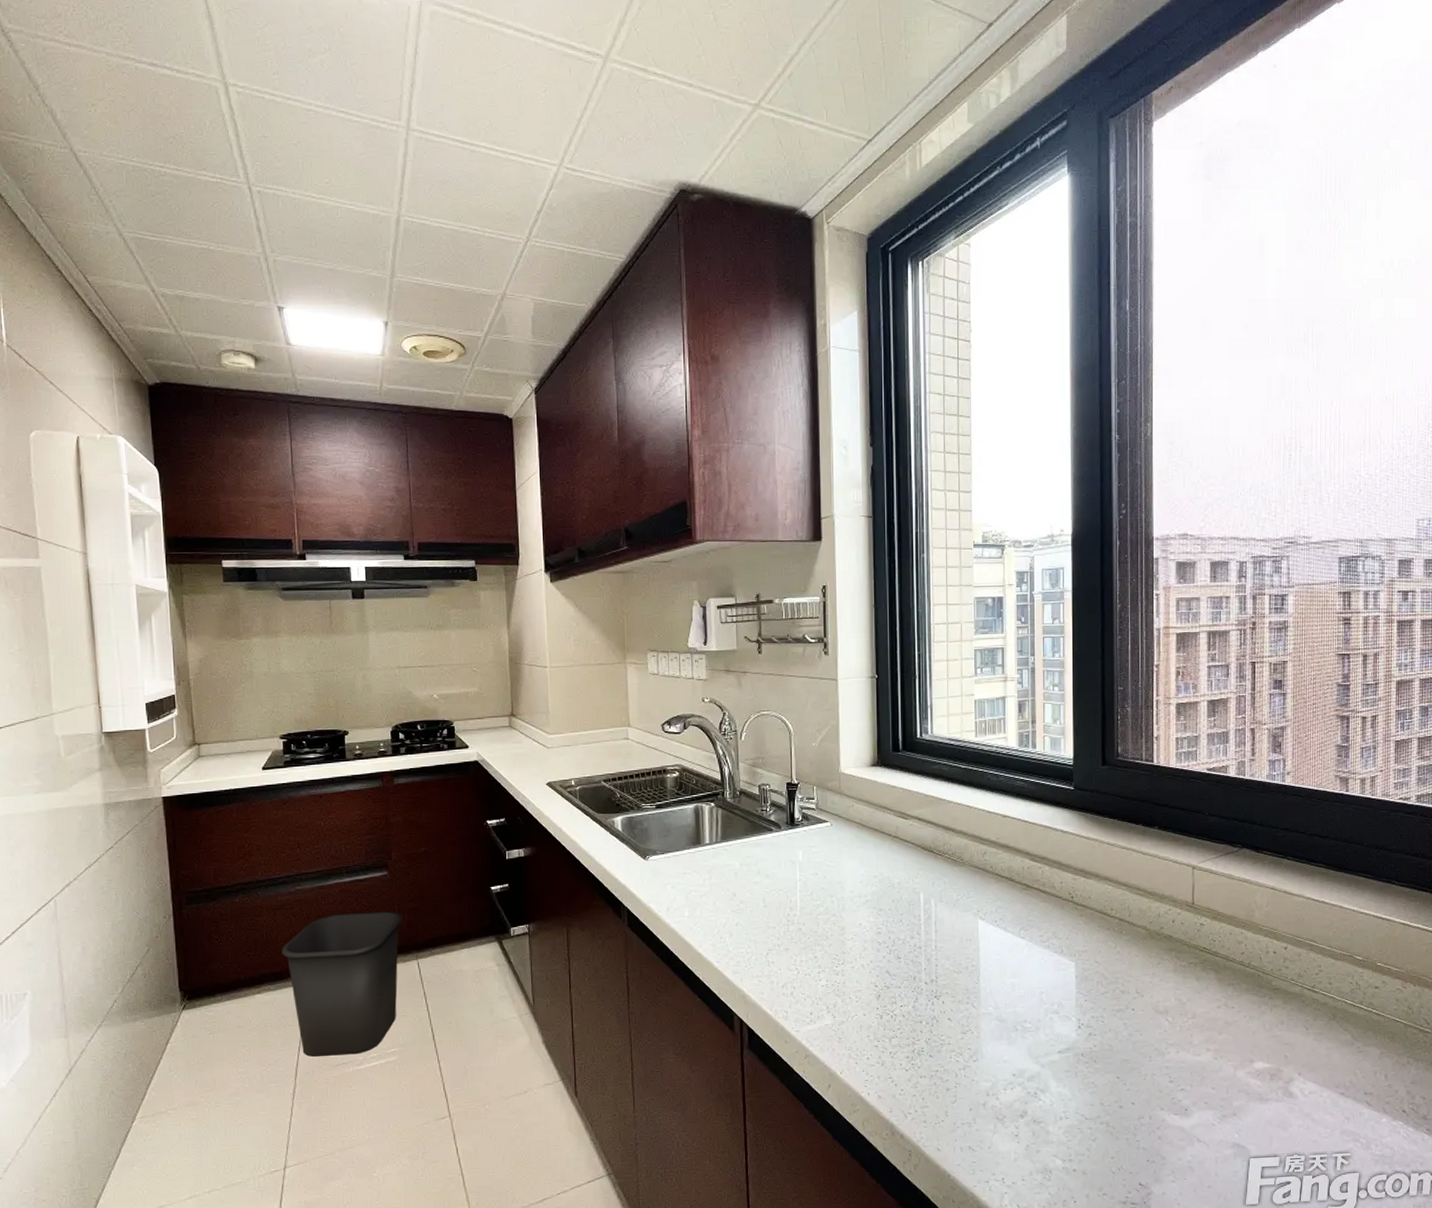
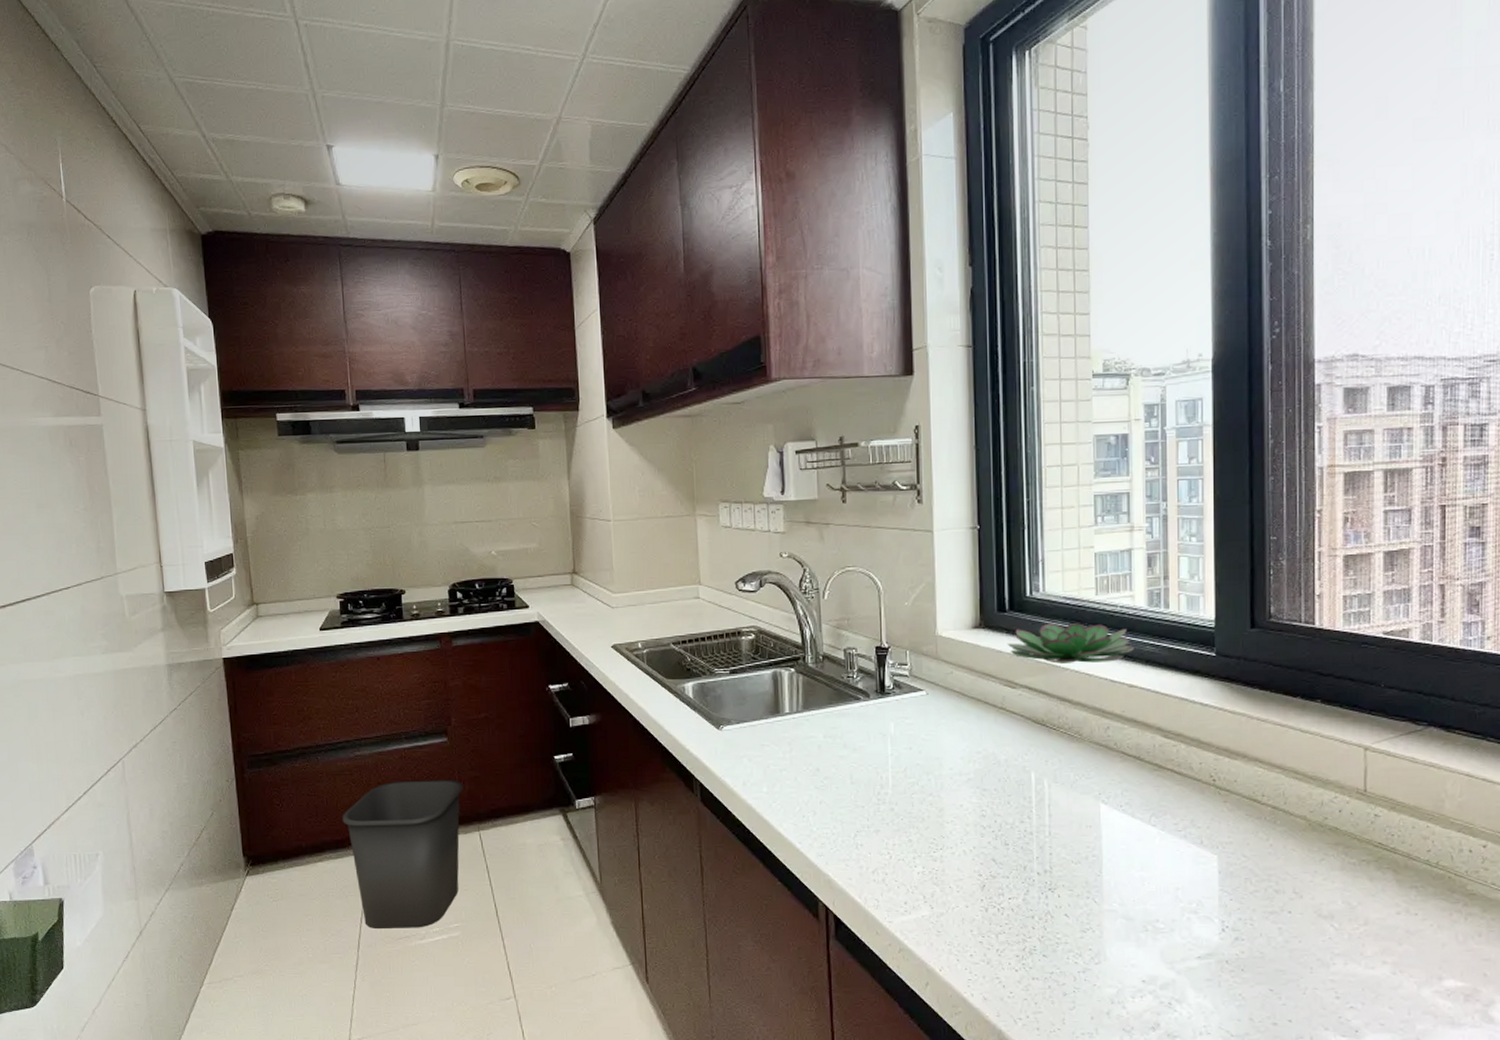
succulent plant: none [900,760,1008,797] -> present [1007,622,1135,664]

